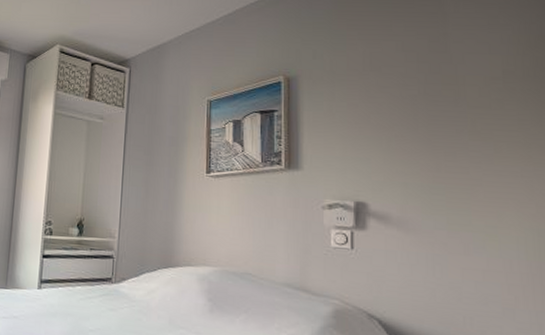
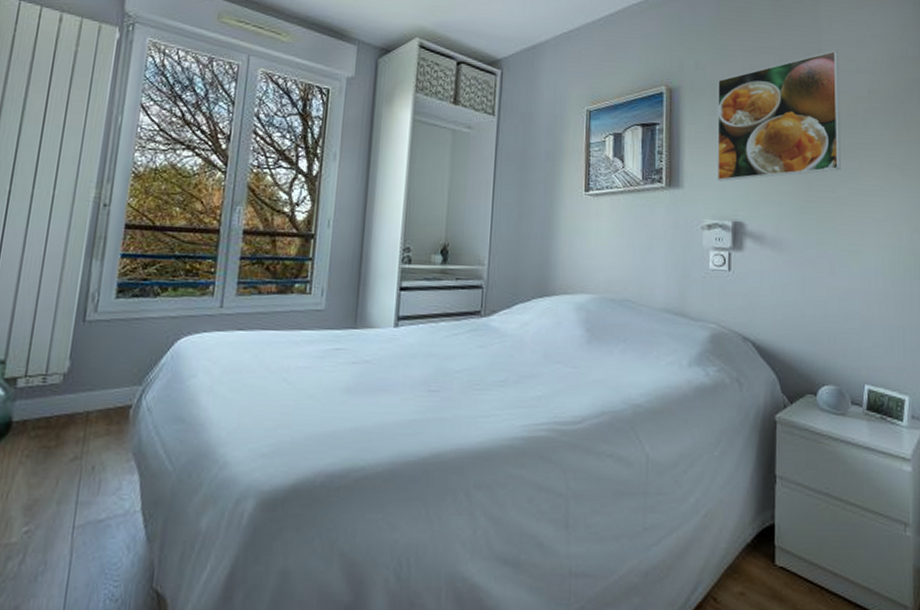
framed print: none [337,33,473,163] -> present [717,50,841,181]

